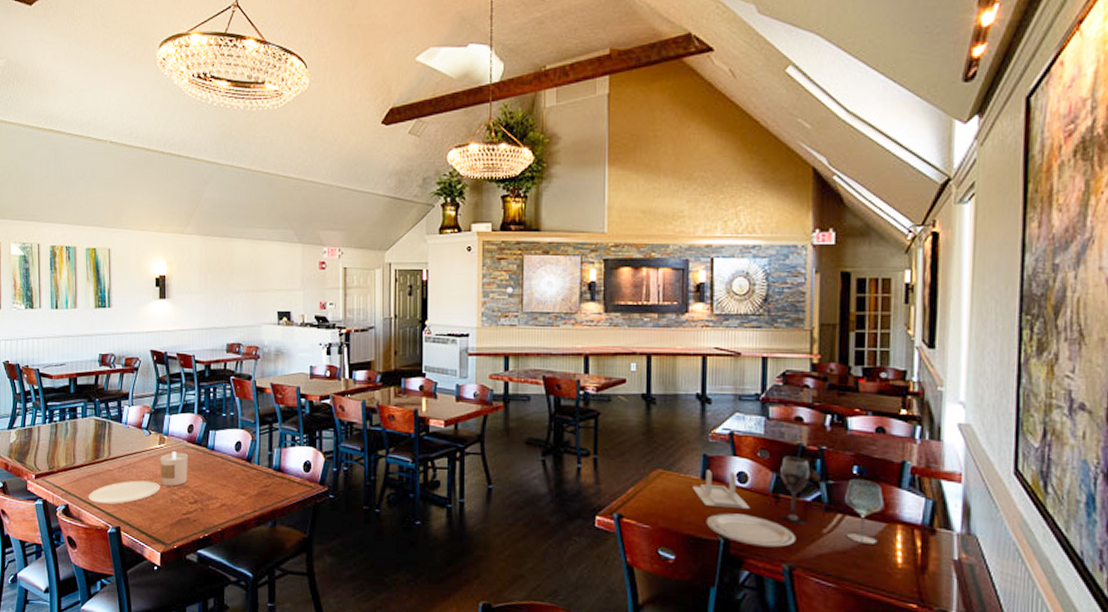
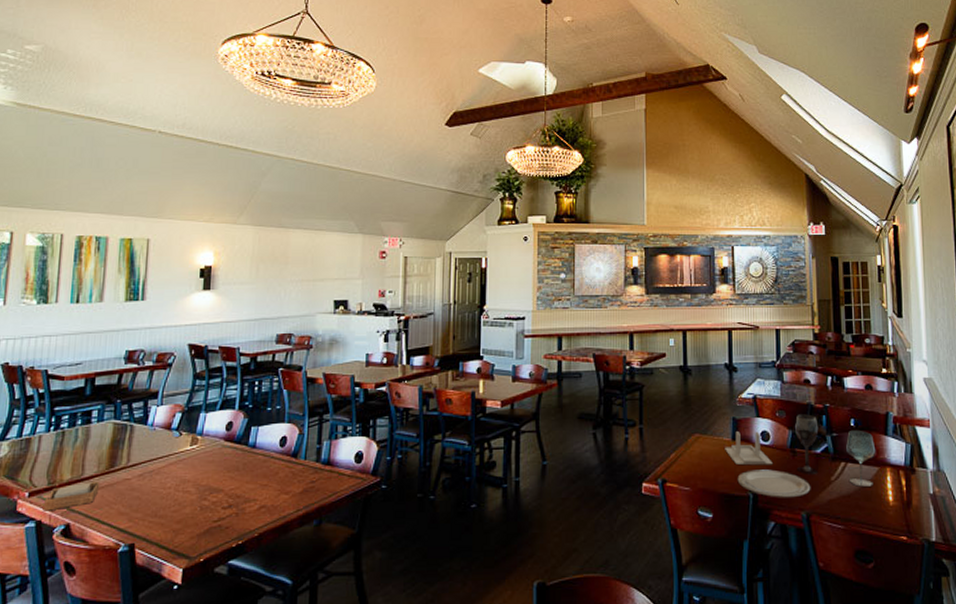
napkin holder: none [47,469,89,492] -> present [42,480,100,511]
plate: present [88,480,160,504] -> none [96,488,188,519]
candle: present [160,451,189,487] -> none [189,452,226,492]

